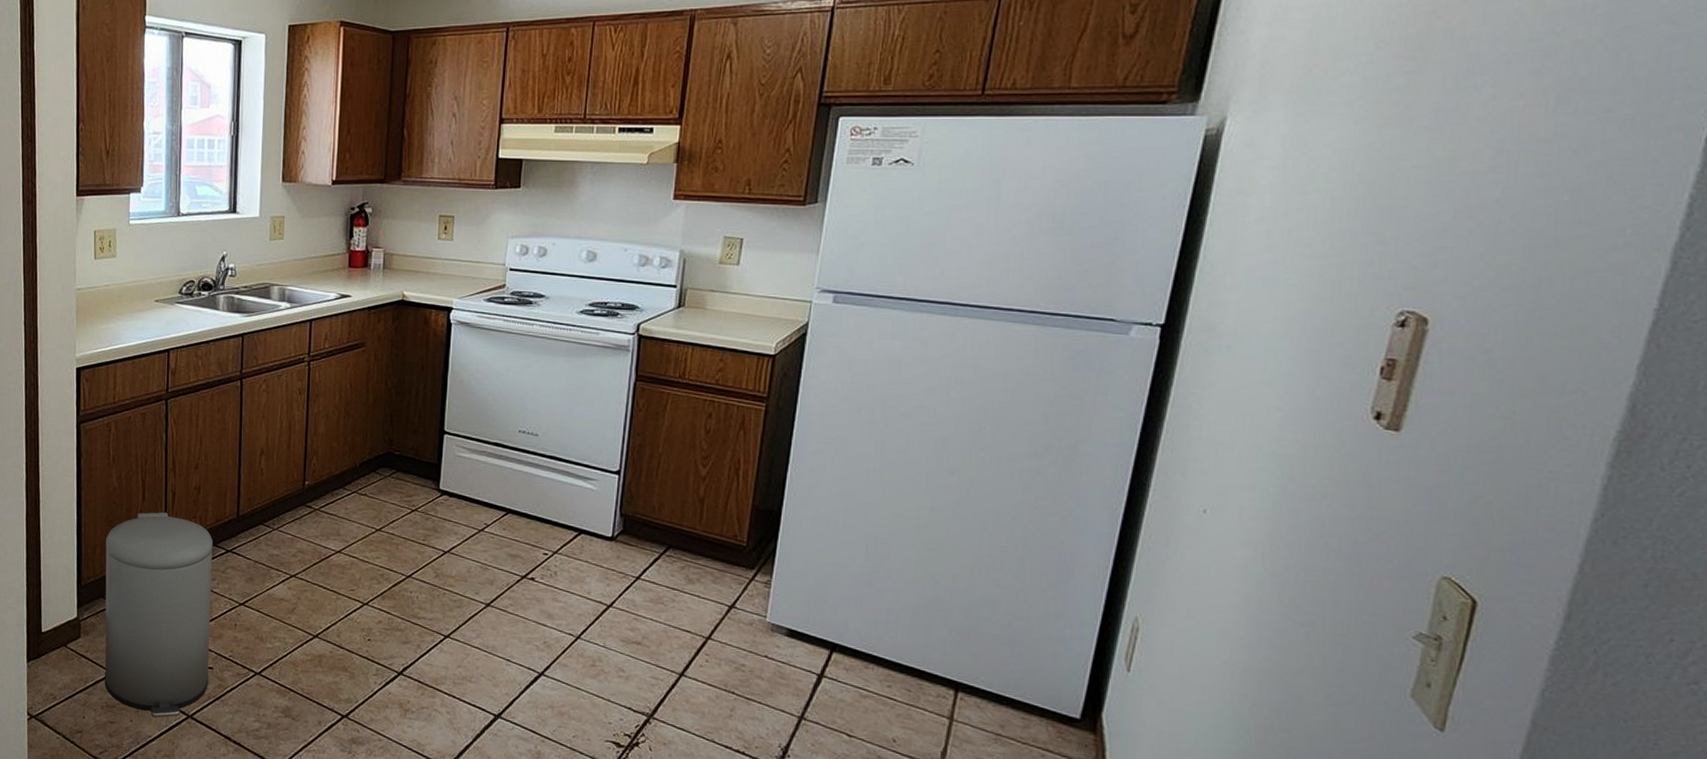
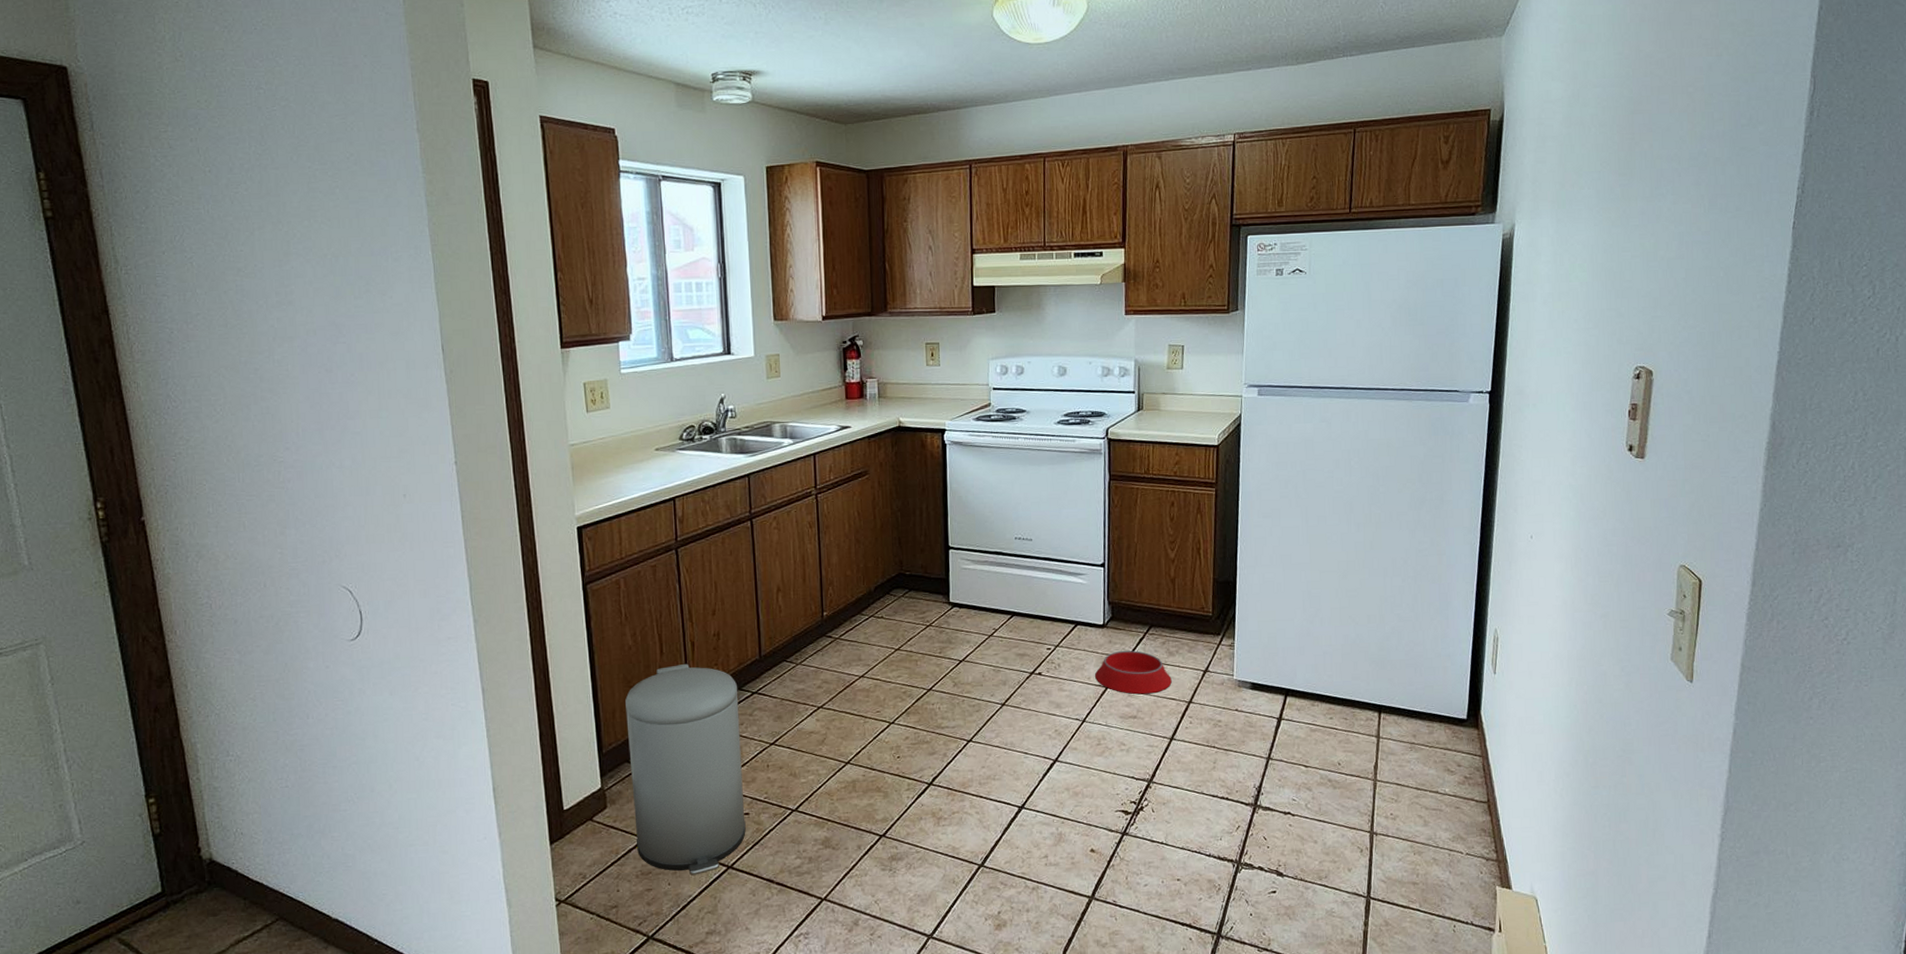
pet bowl: none [596,568,688,622] -> present [1095,650,1172,695]

